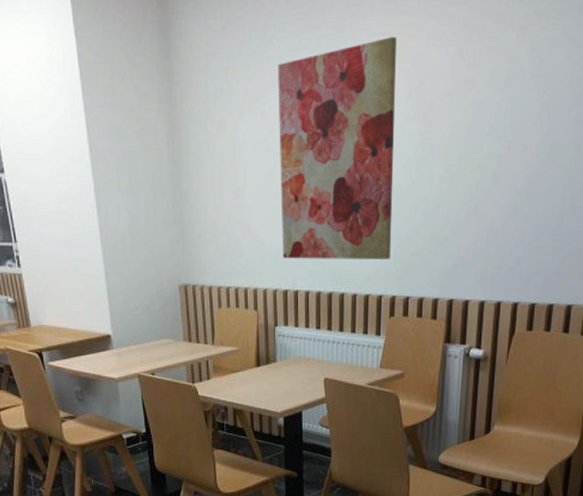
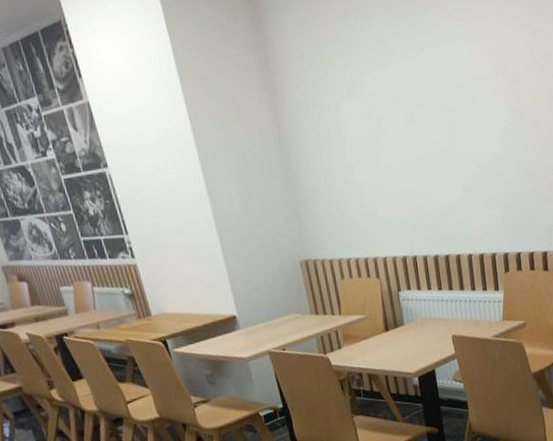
wall art: present [278,36,396,259] -> none [370,21,499,228]

